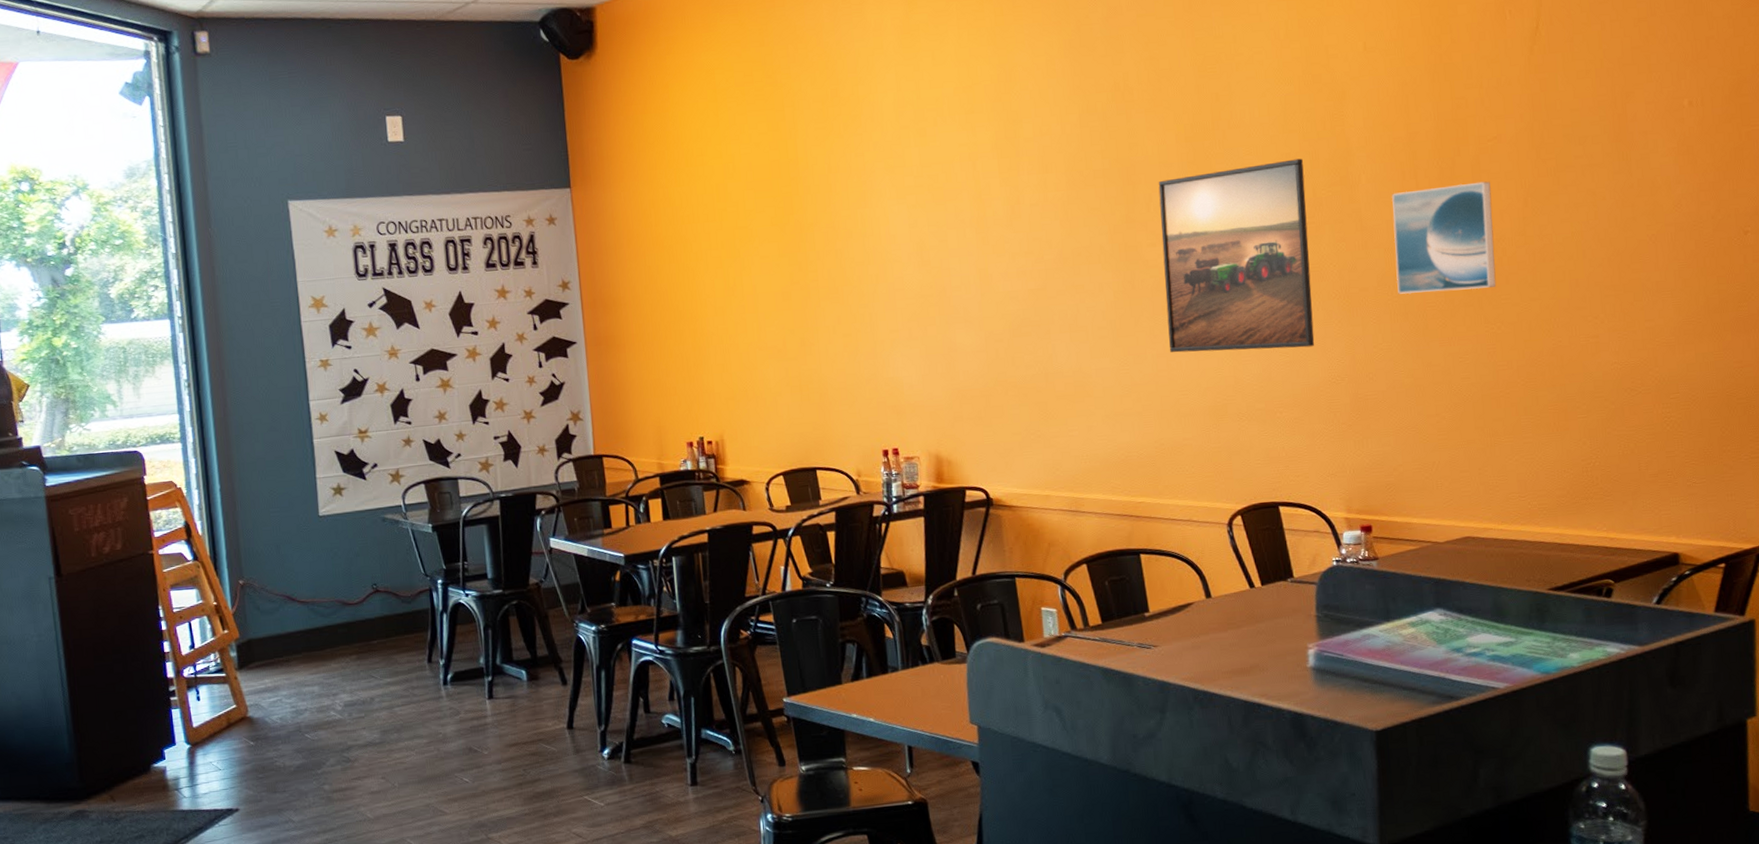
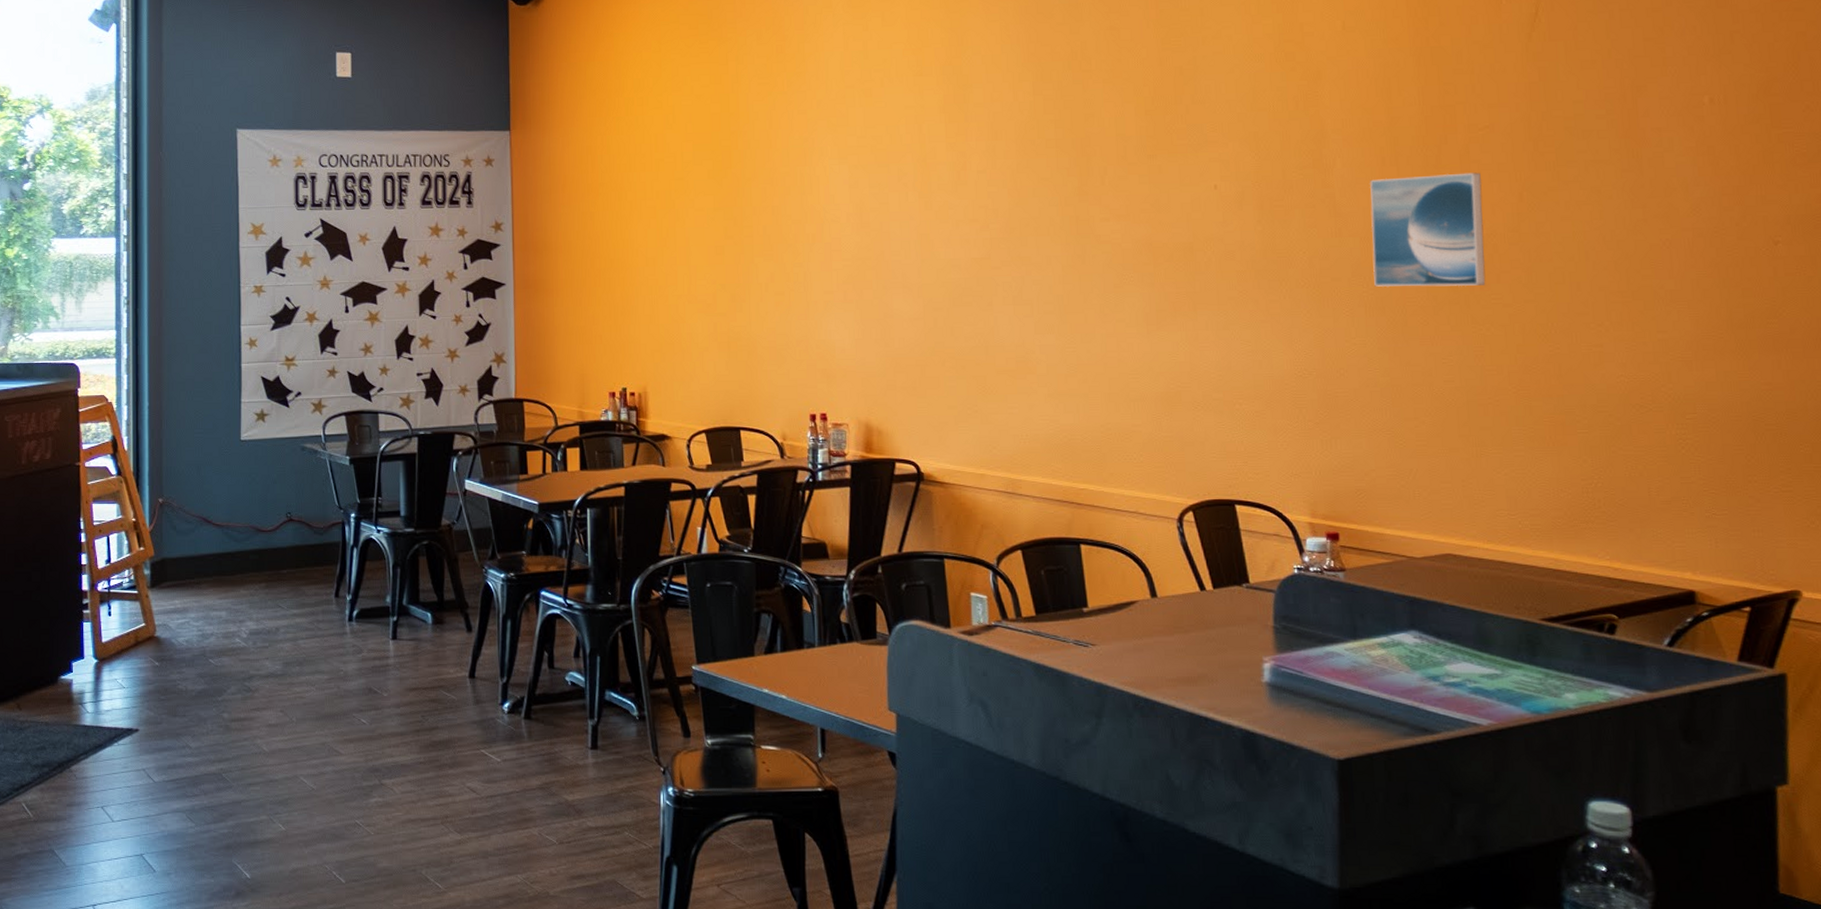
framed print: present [1158,158,1315,353] -> none [1114,138,1280,337]

